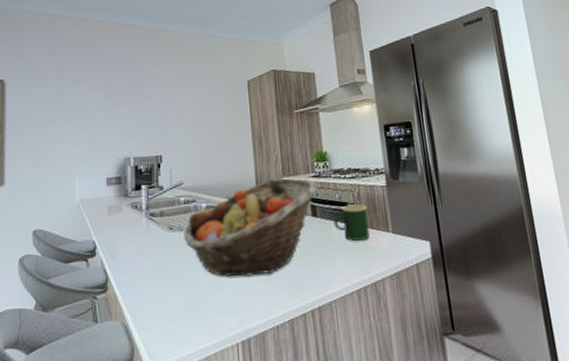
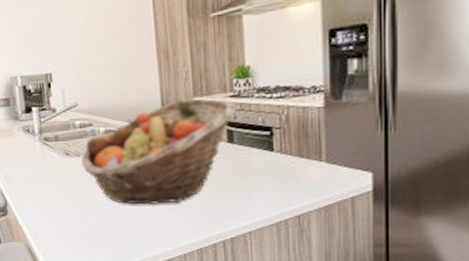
mug: present [333,204,370,241] -> none [253,129,298,170]

